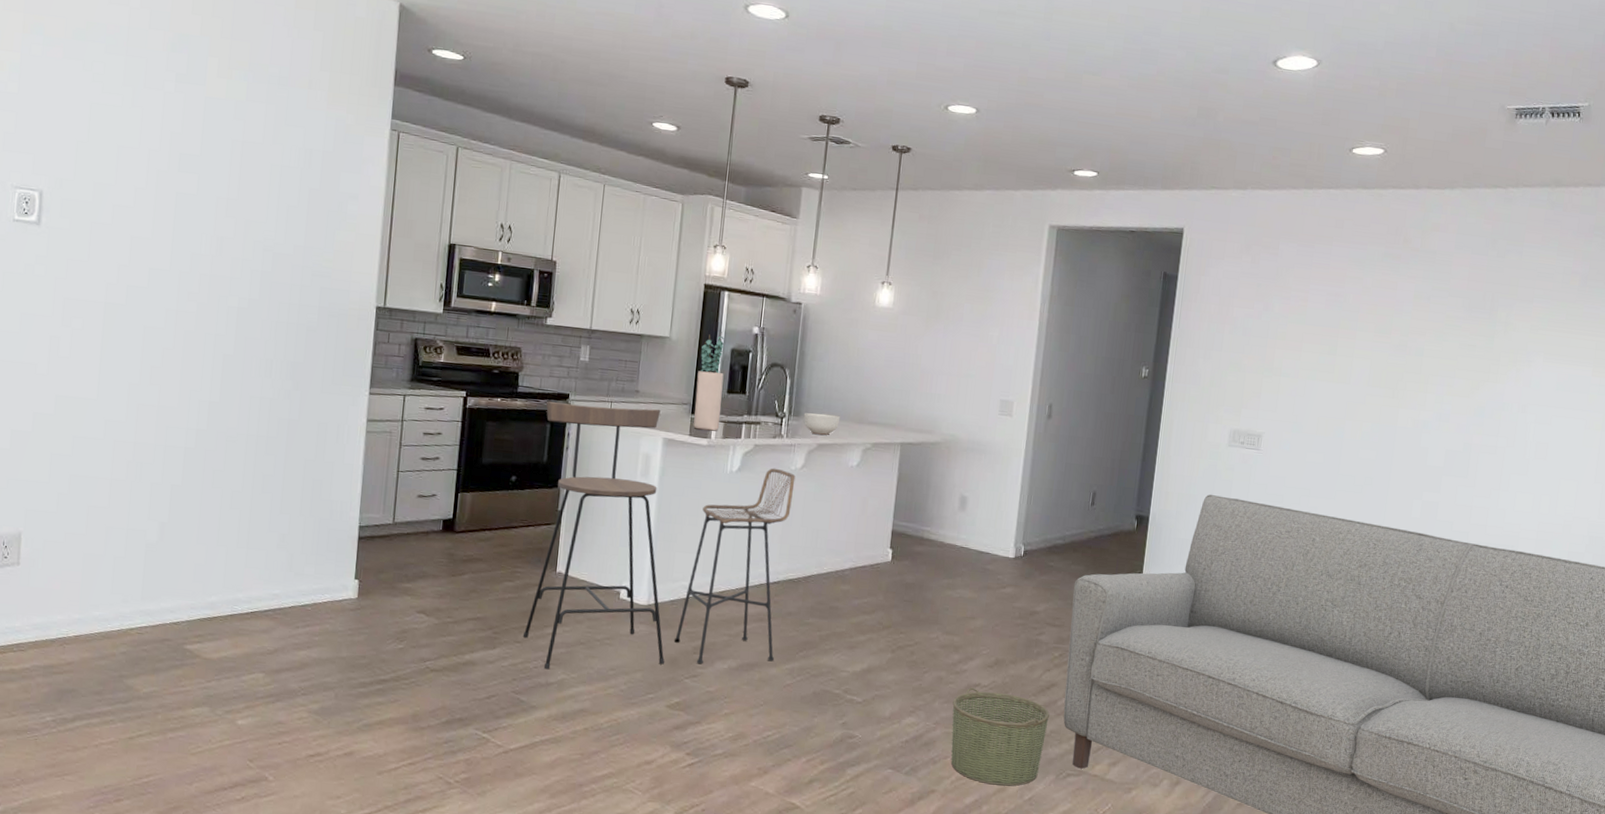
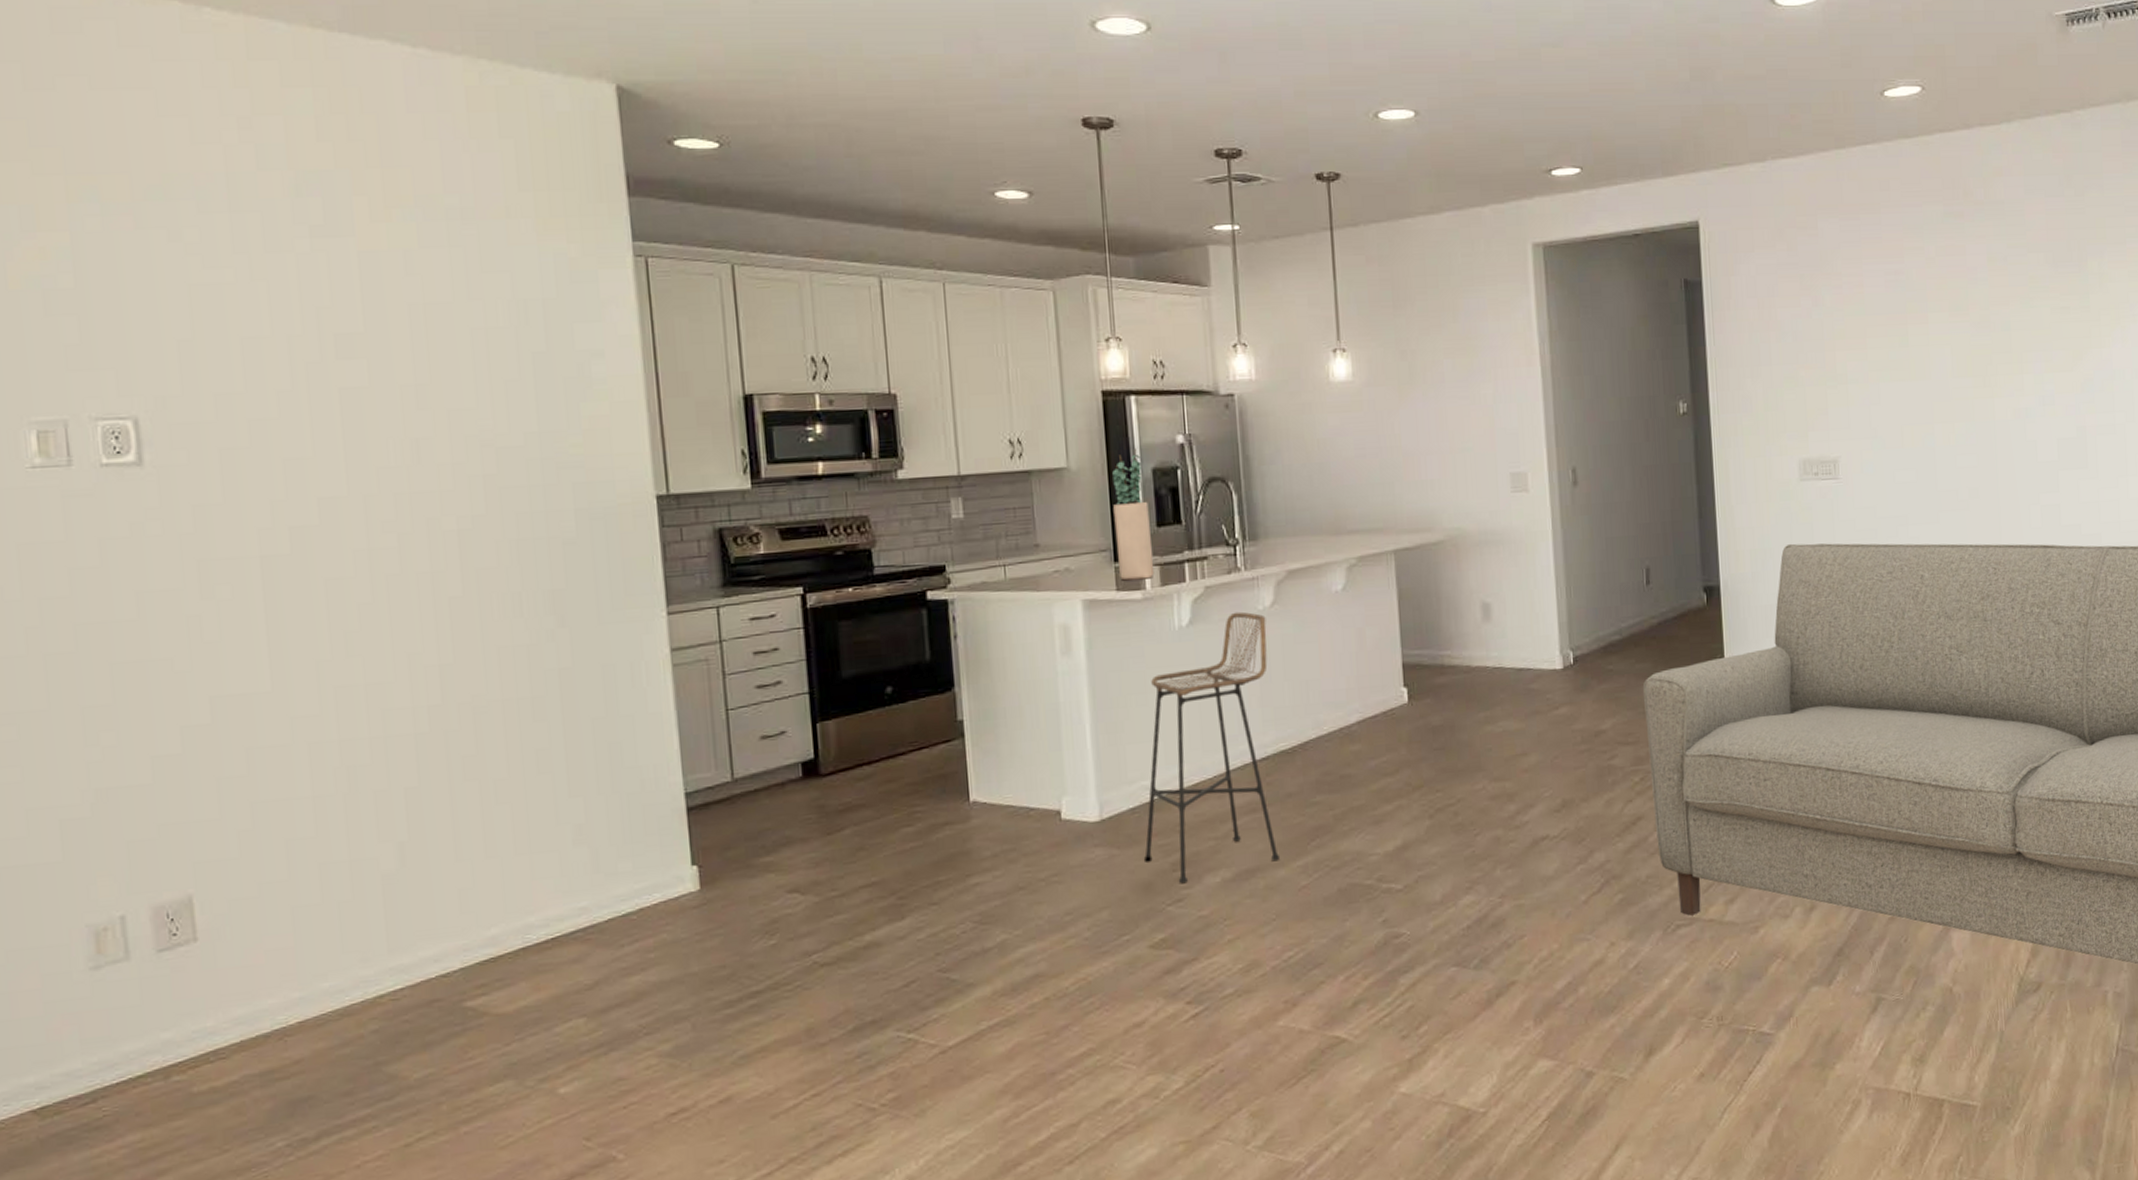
bar stool: present [522,401,665,670] -> none [916,563,1136,932]
bowl: present [803,412,841,435] -> none [1262,529,1311,559]
basket: present [950,687,1050,786] -> none [1518,840,1642,960]

